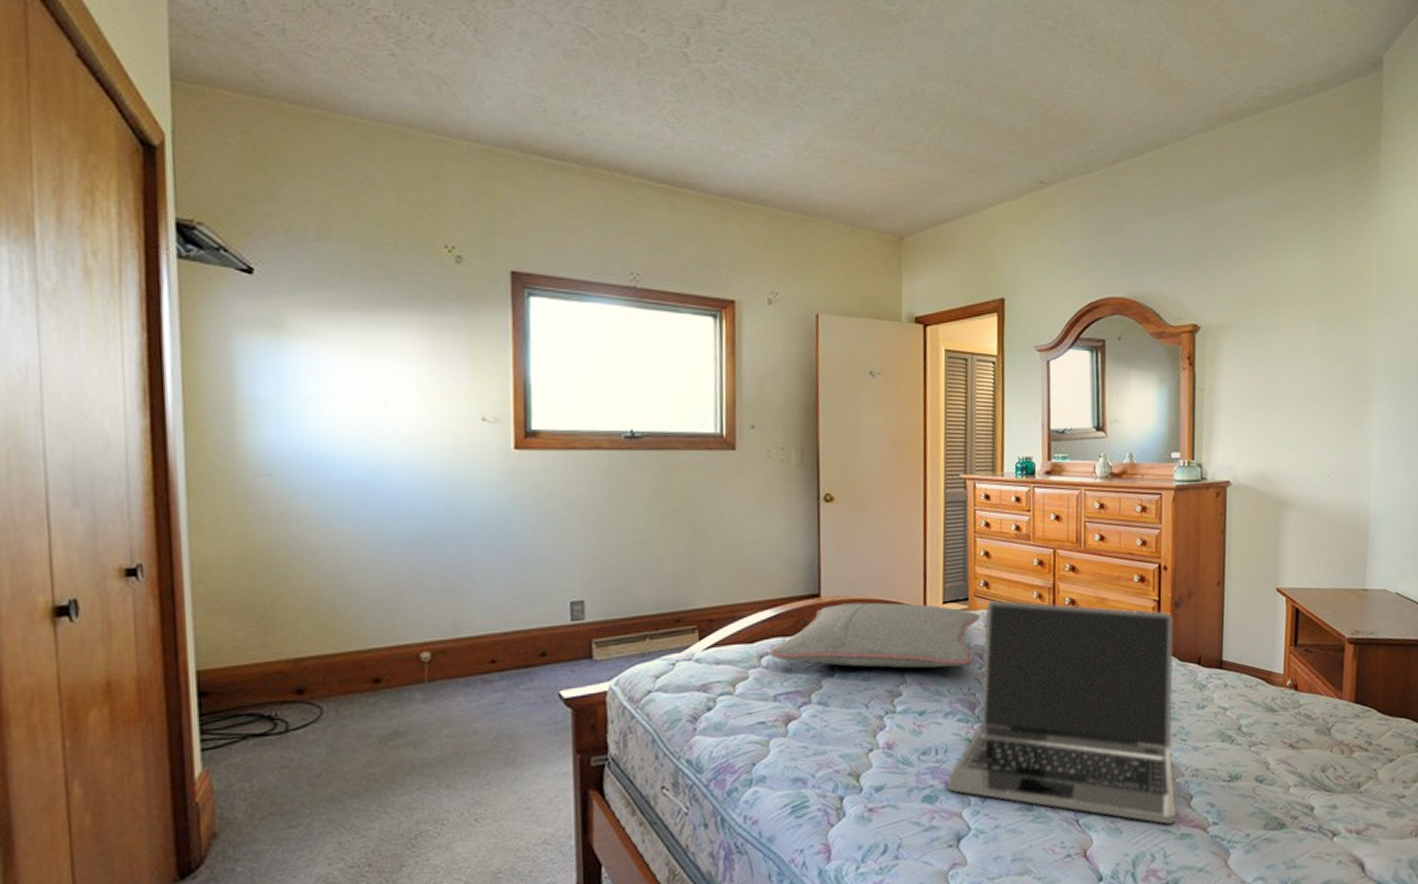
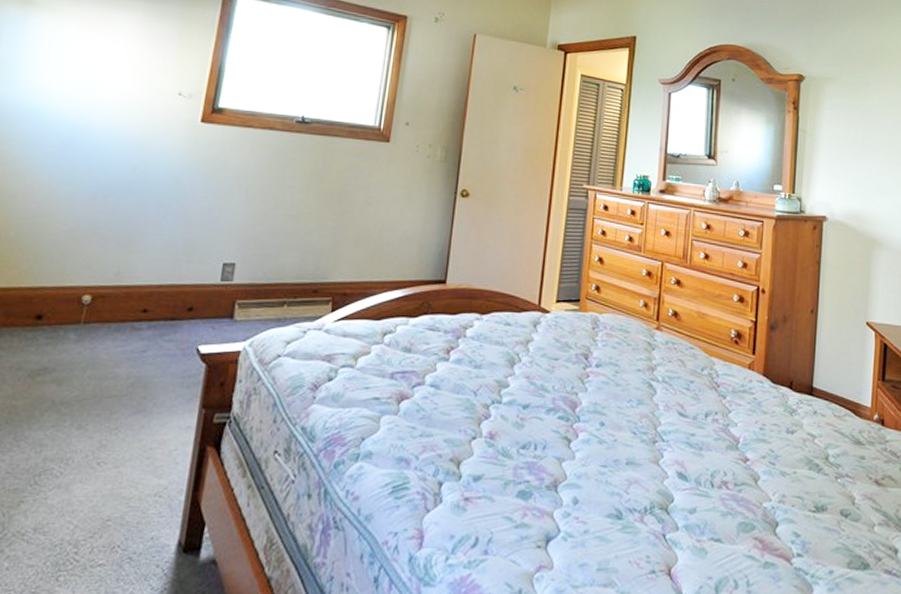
pillow: present [770,602,981,668] -> none [393,292,590,365]
laptop: present [947,599,1177,824] -> none [542,303,768,550]

